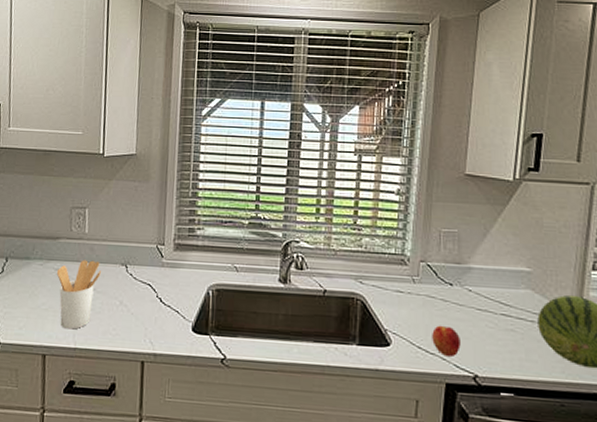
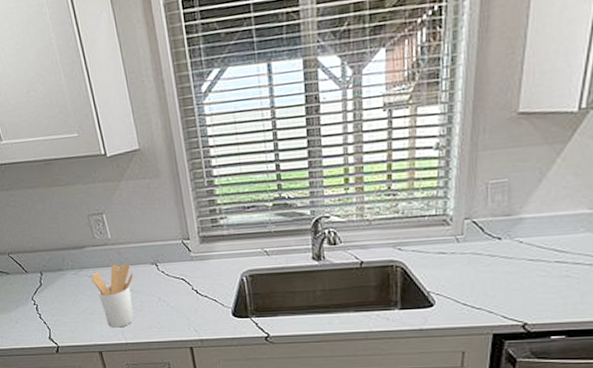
peach: present [432,325,461,358] -> none [478,280,509,310]

